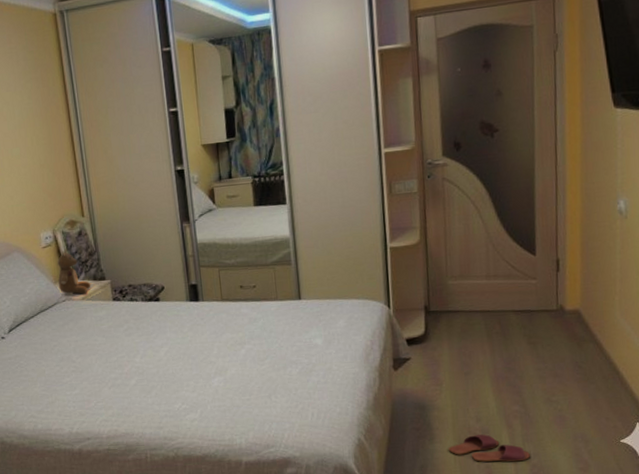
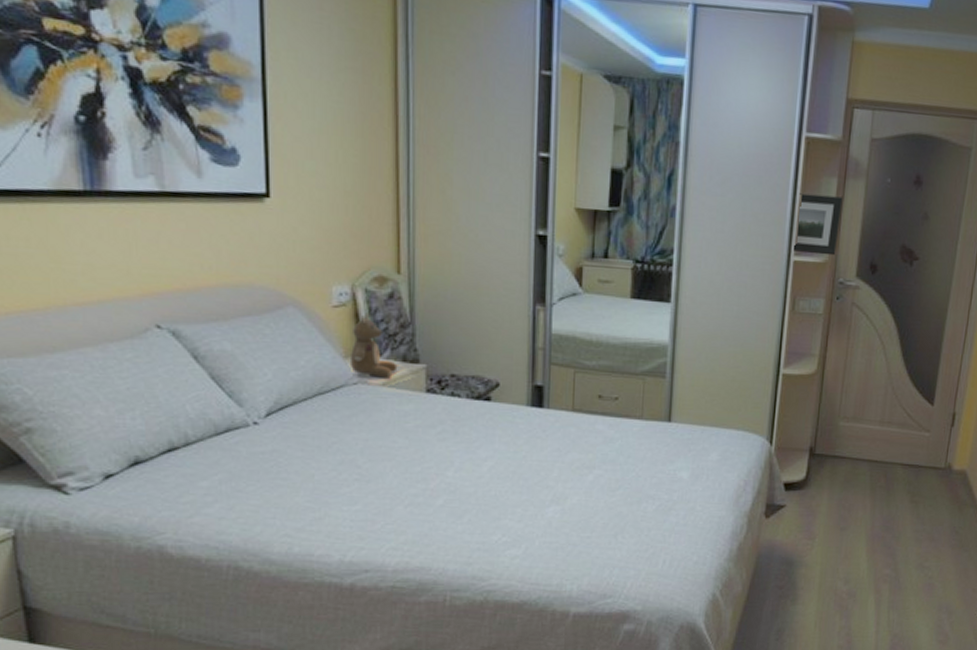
picture frame: none [380,92,421,145] -> present [794,193,843,256]
slippers: present [448,434,530,462] -> none [809,598,893,631]

